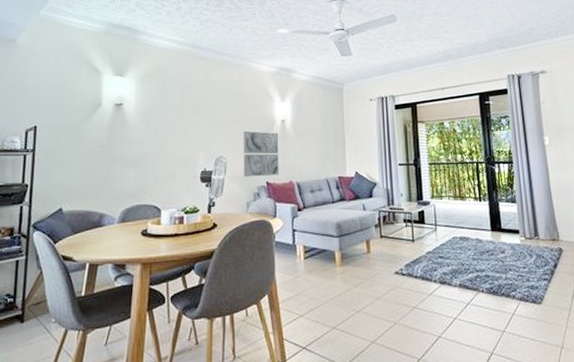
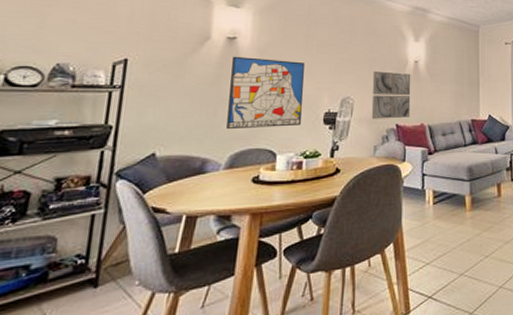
wall art: none [118,121,182,188] -> present [227,56,304,130]

